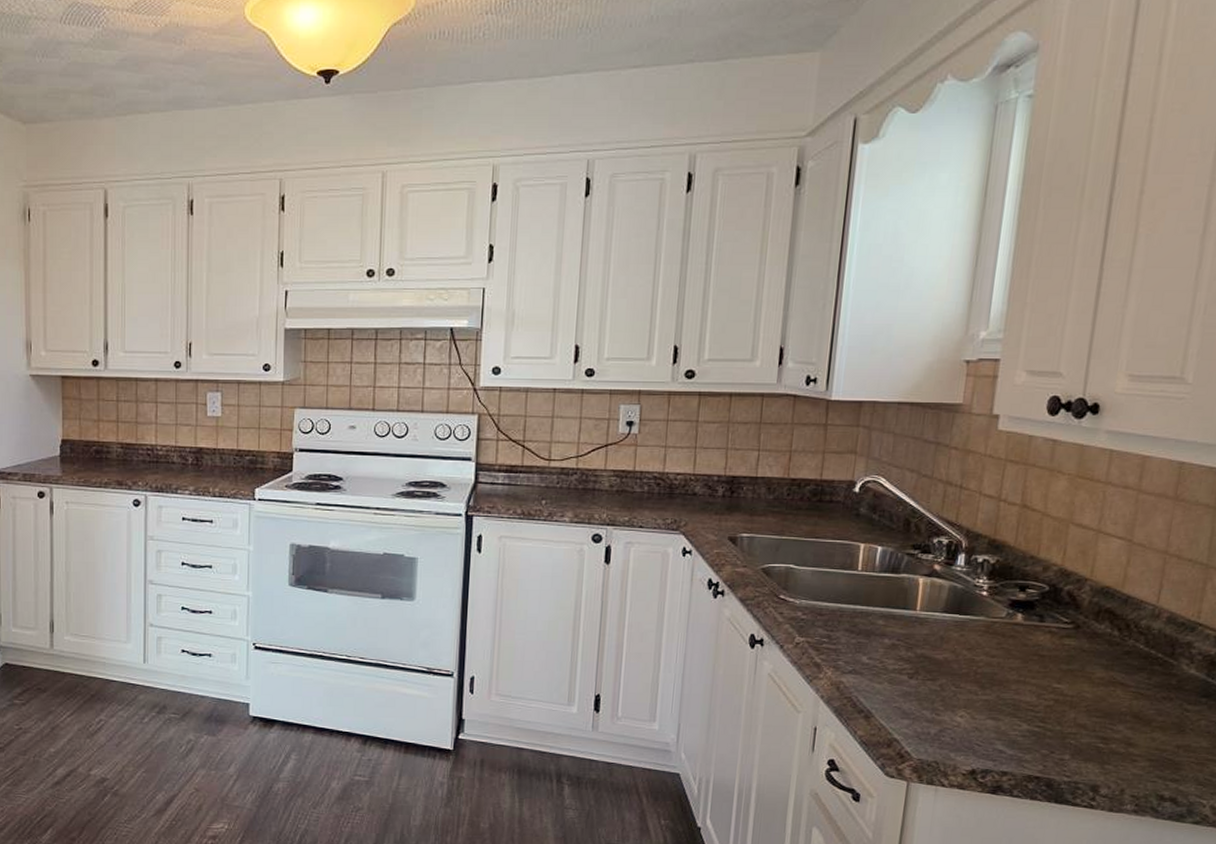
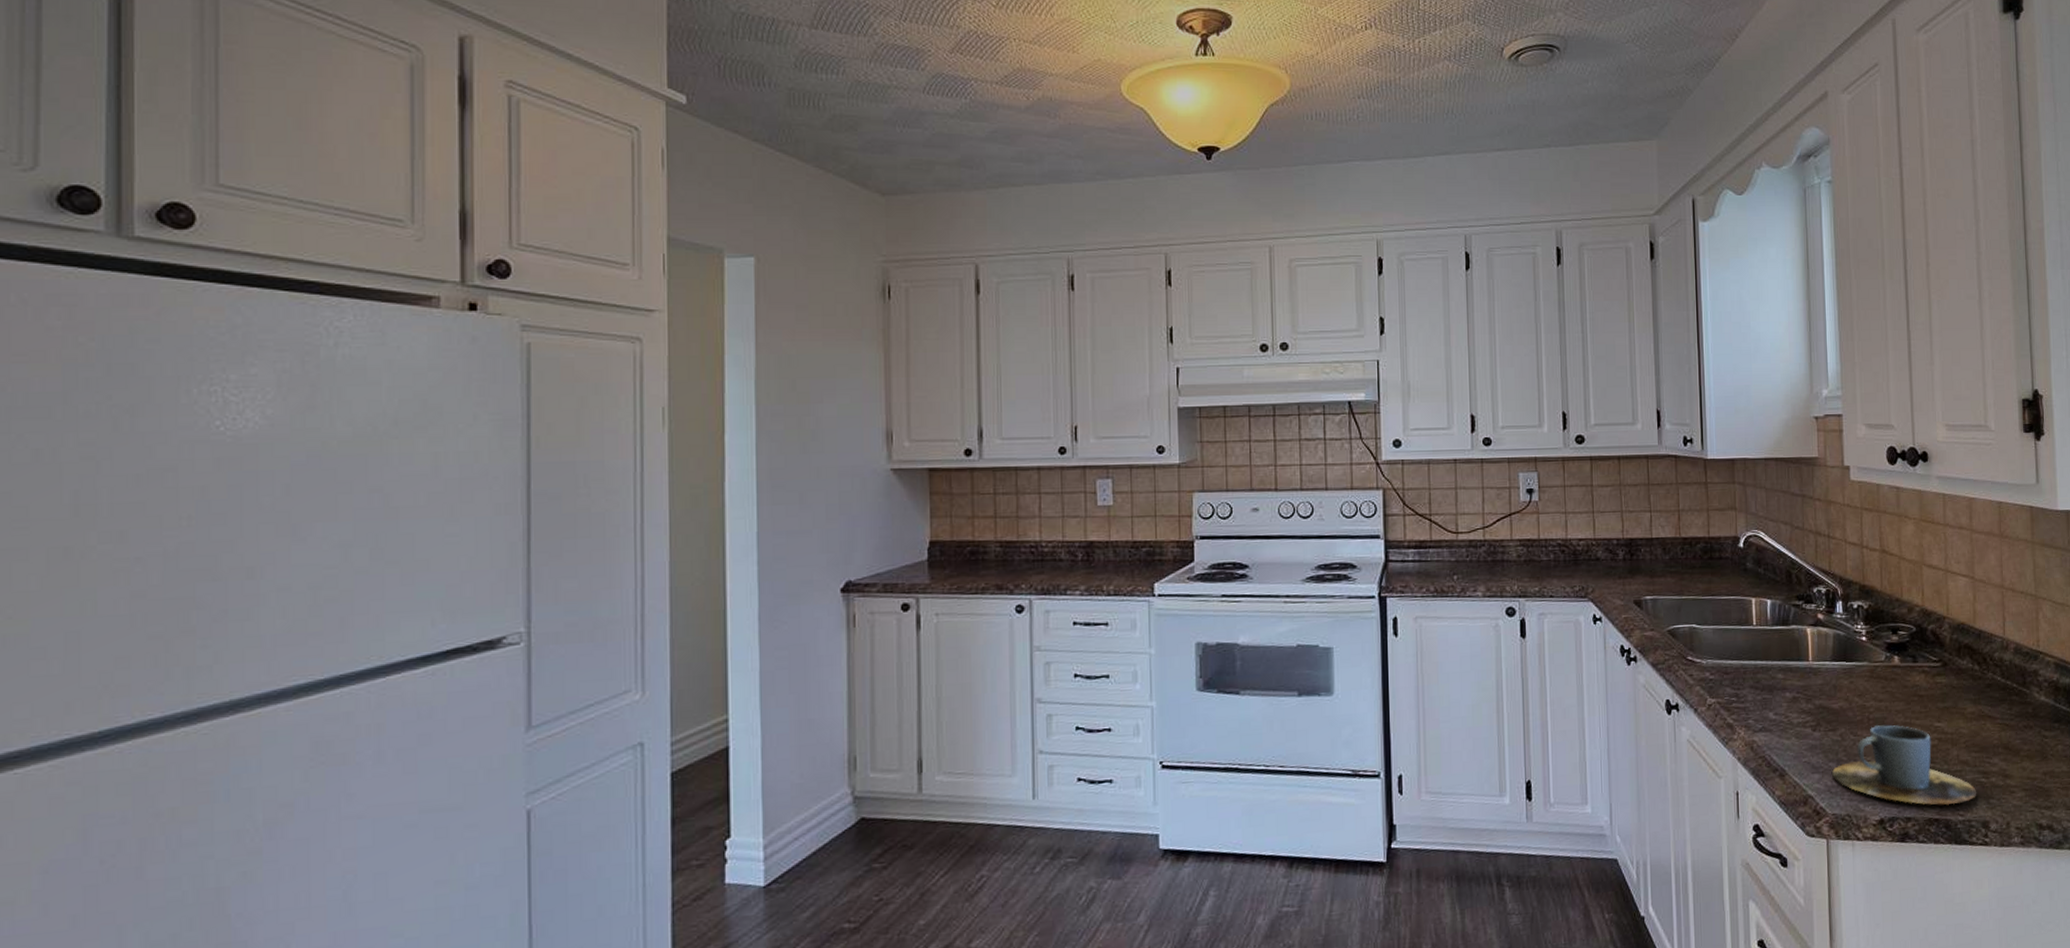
cup: none [924,680,1091,766] -> present [1832,724,1977,806]

